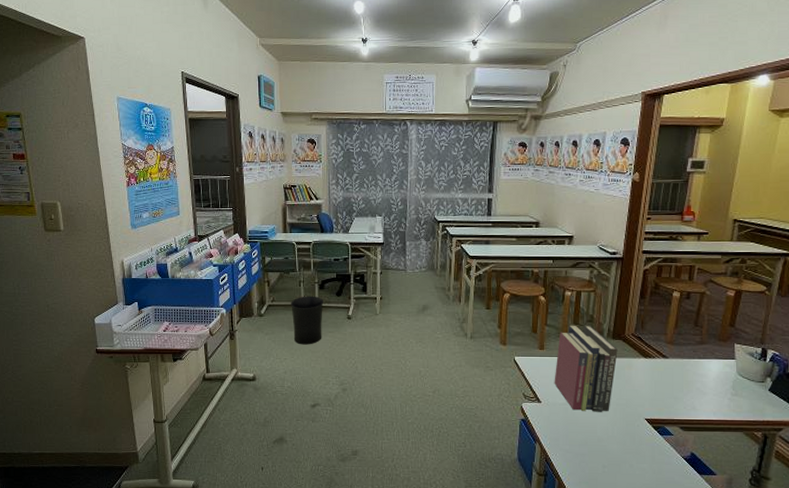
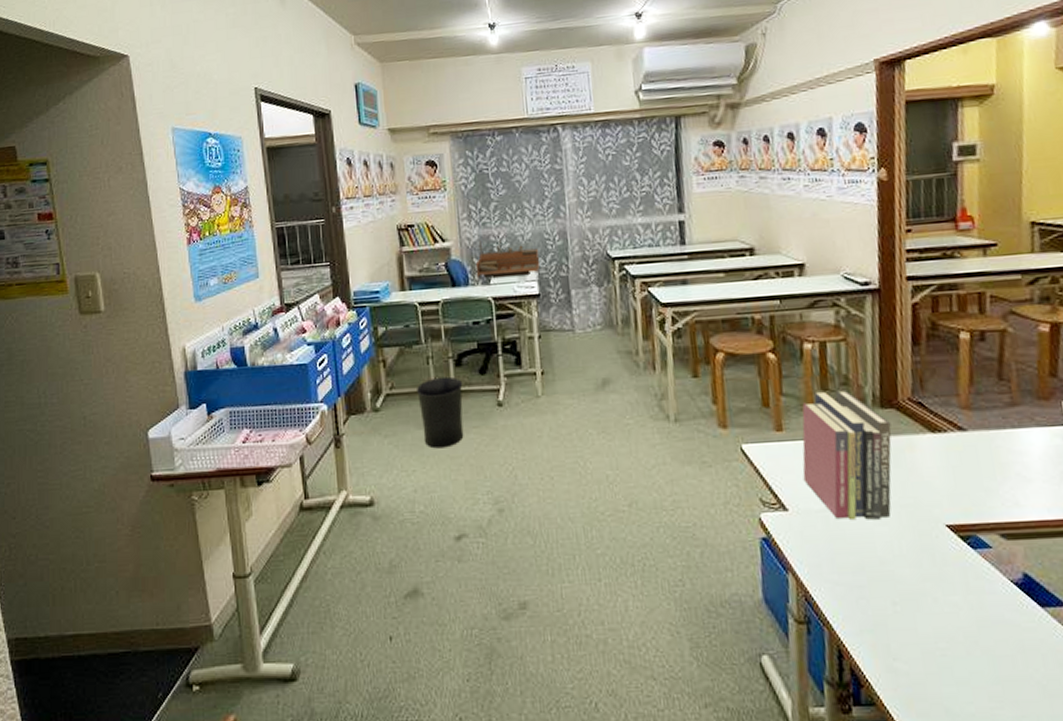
desk organizer: none [339,201,385,228] -> present [475,239,540,279]

